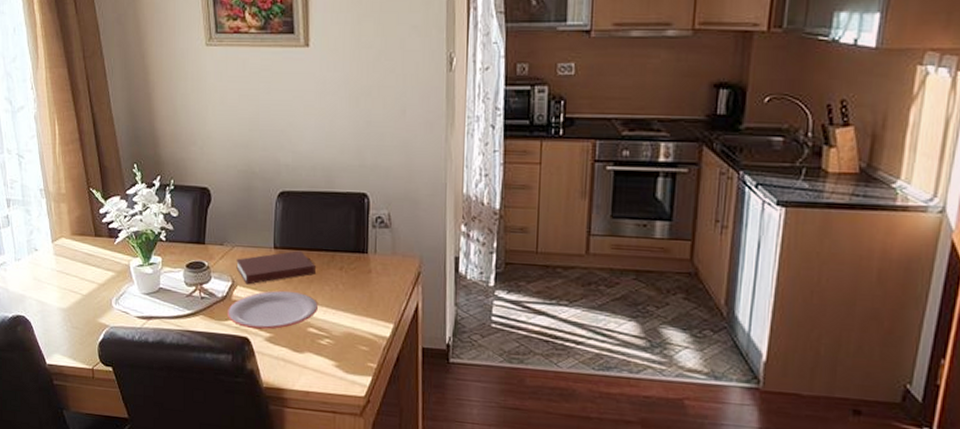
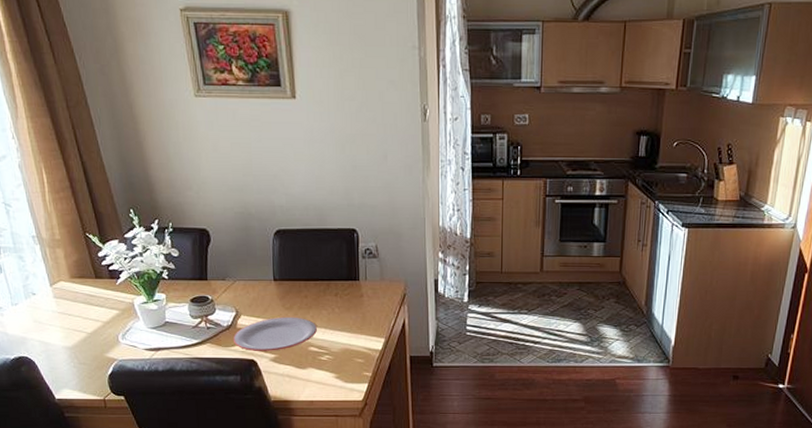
notebook: present [236,250,316,285] -> none [239,281,313,314]

